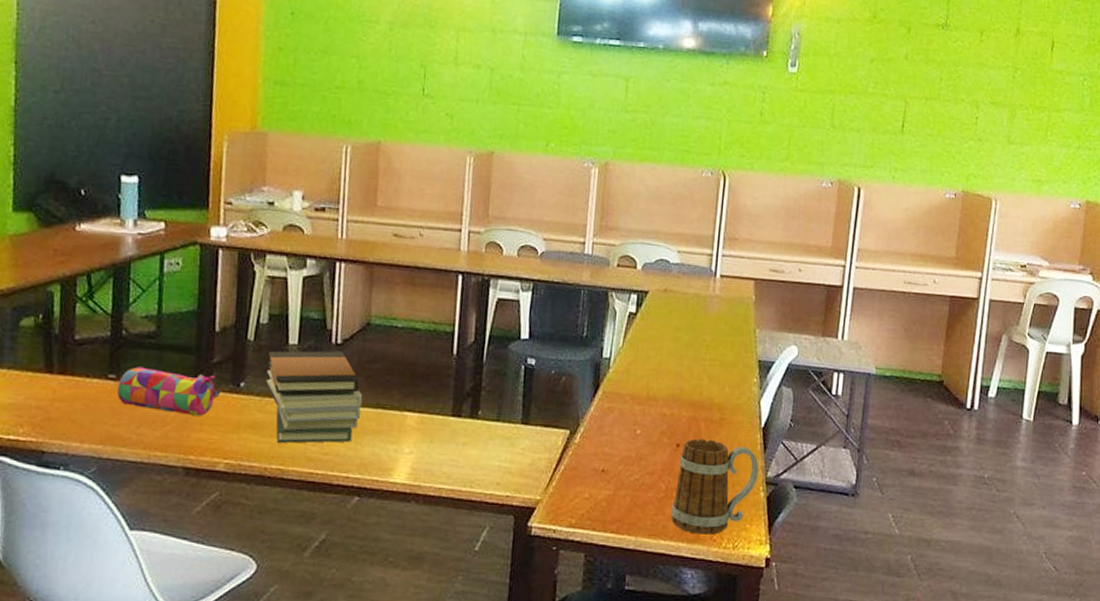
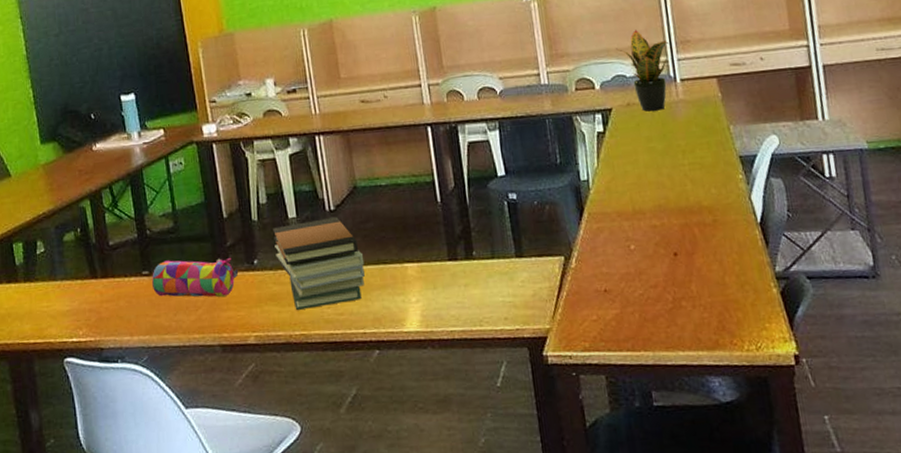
potted plant: none [666,217,718,302] -> present [616,30,670,112]
mug: present [671,438,759,535] -> none [680,243,767,341]

